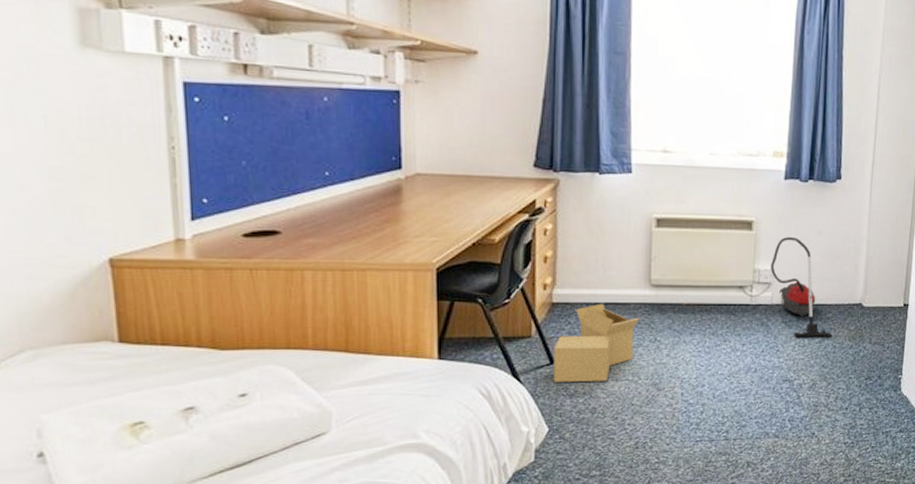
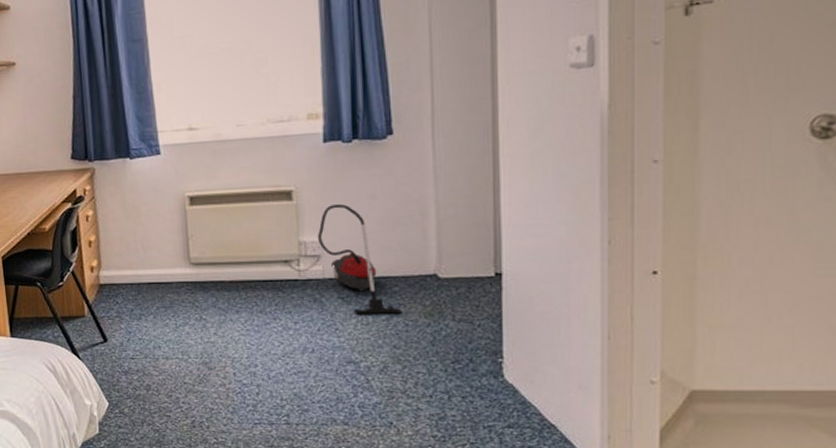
cardboard box: present [553,303,639,382] -> none [106,283,183,359]

